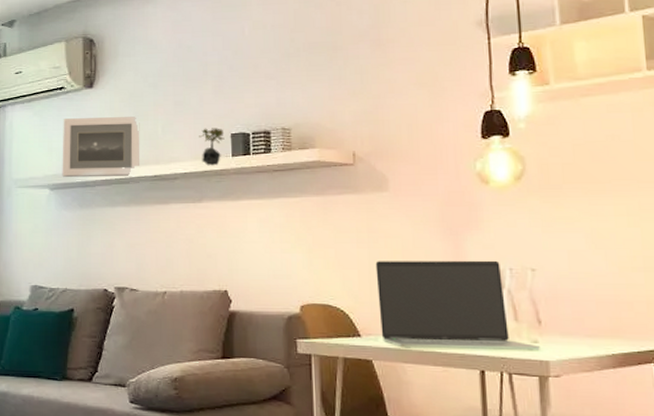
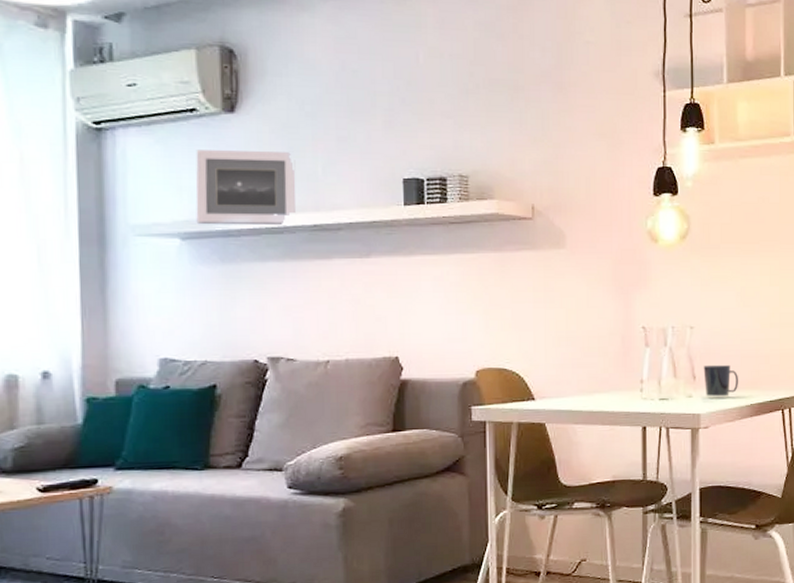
succulent plant: present [199,128,225,166] -> none [366,170,396,216]
laptop: present [375,260,540,352] -> none [551,319,693,409]
mug: none [550,309,596,346] -> present [703,364,739,399]

